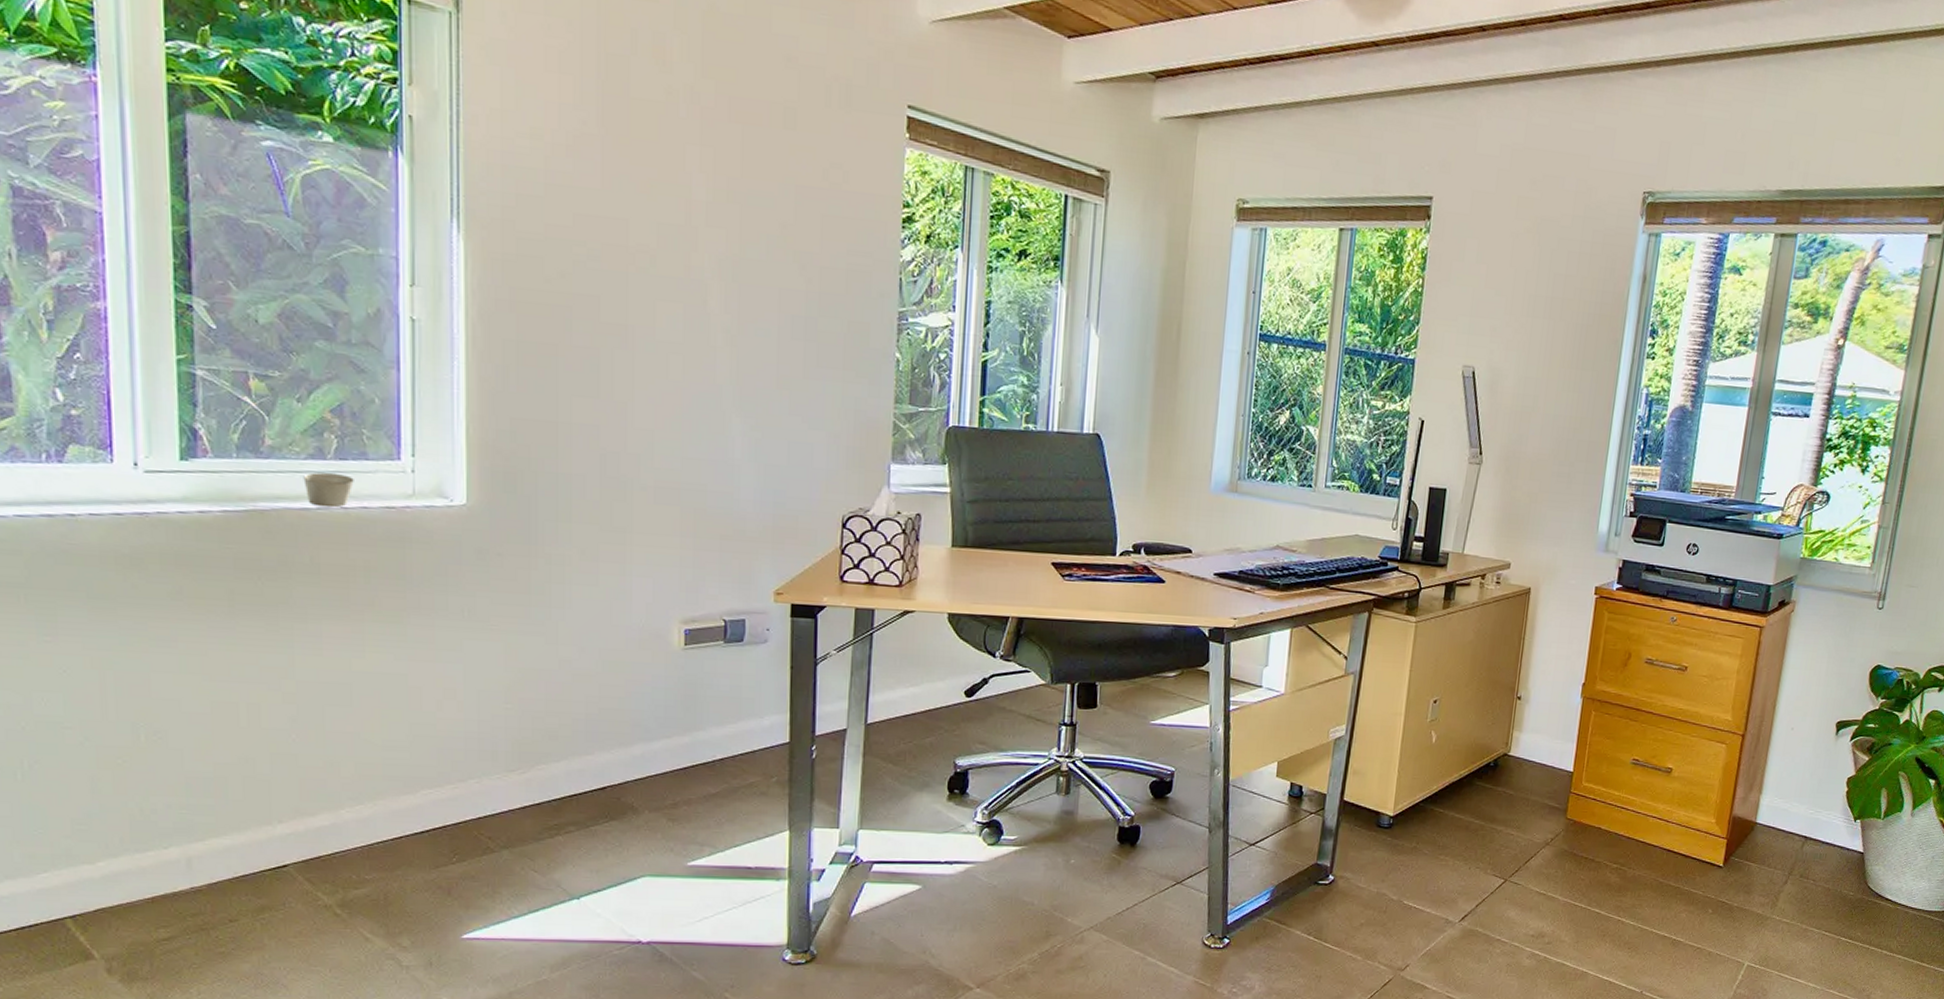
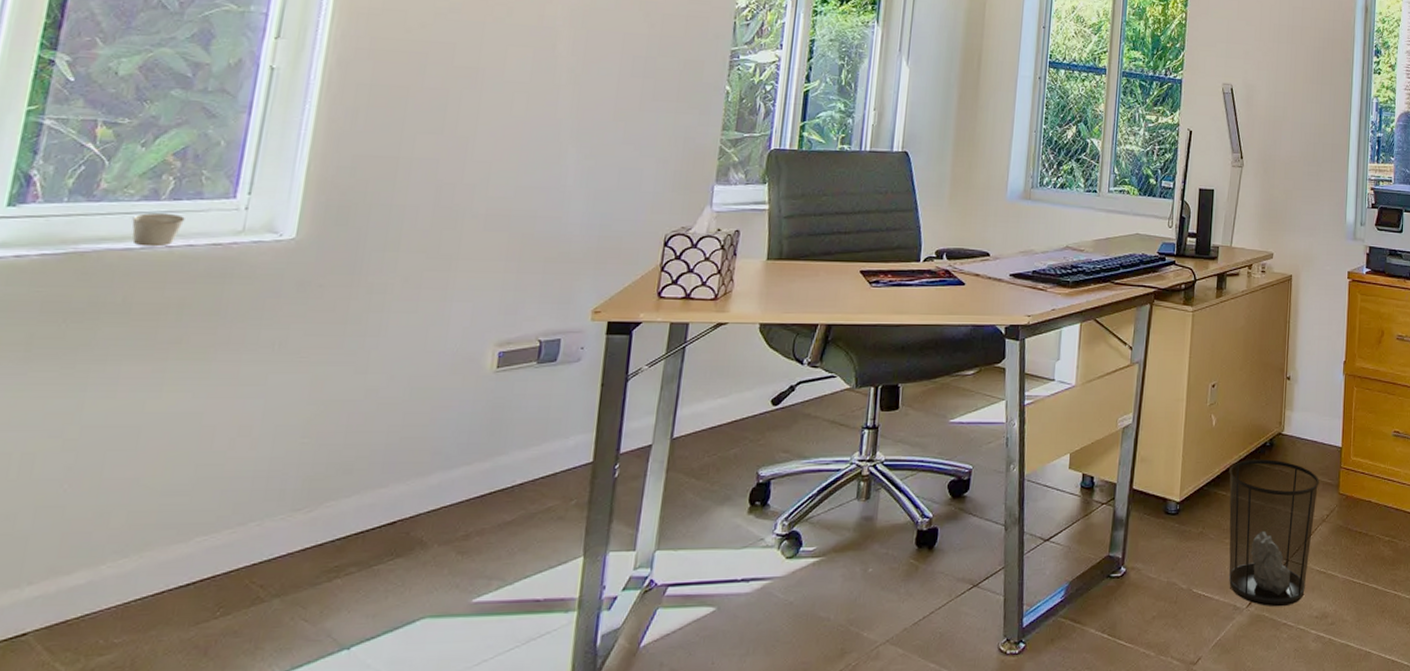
waste bin: none [1441,779,1546,924] -> present [1228,459,1320,607]

